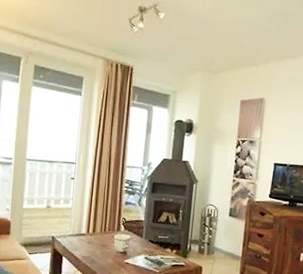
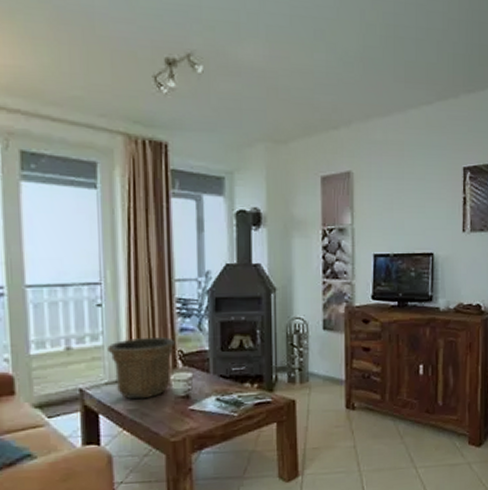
flower pot: none [74,205,122,250] -> present [107,337,176,400]

